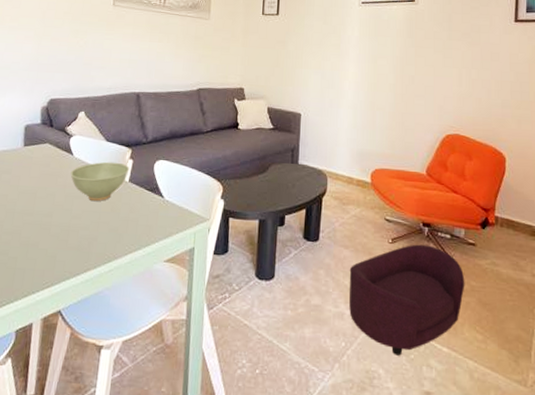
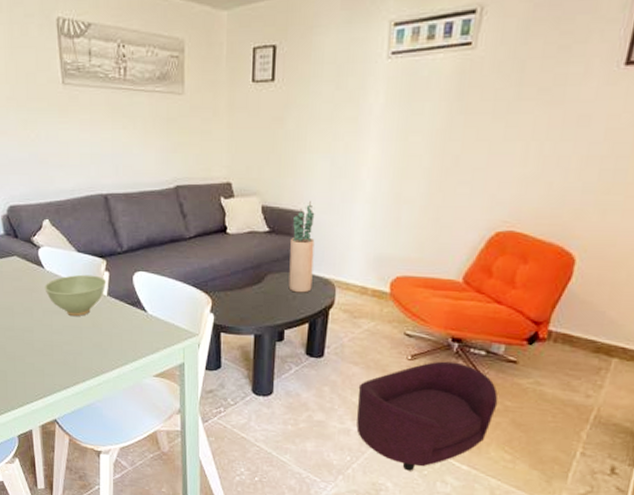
vase: none [289,105,310,182] -> present [288,201,315,293]

